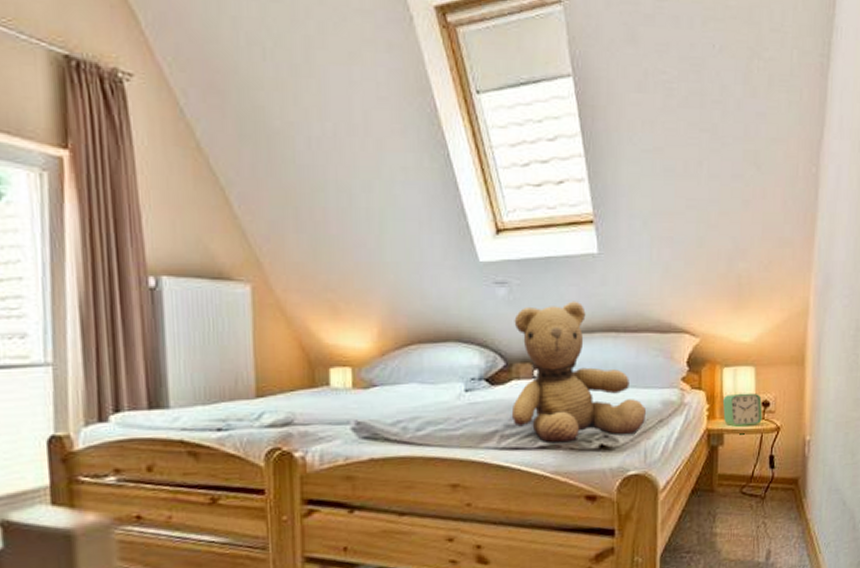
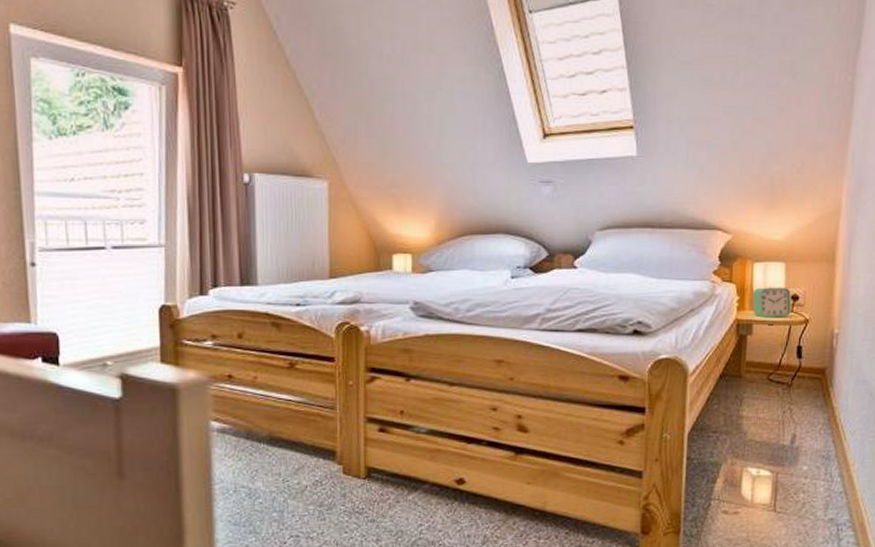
teddy bear: present [511,301,647,443] -> none [552,199,679,327]

